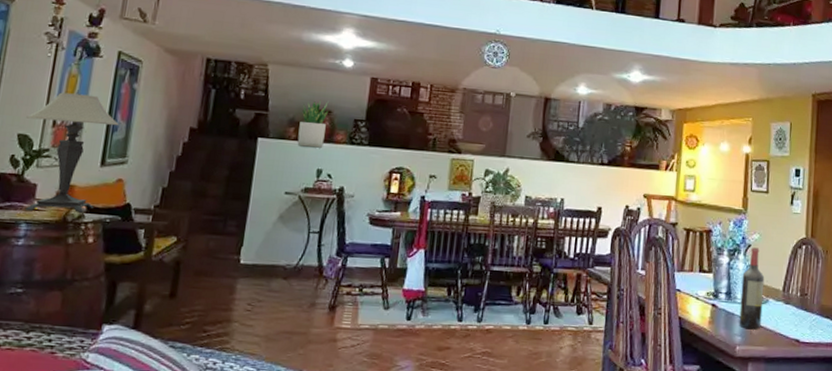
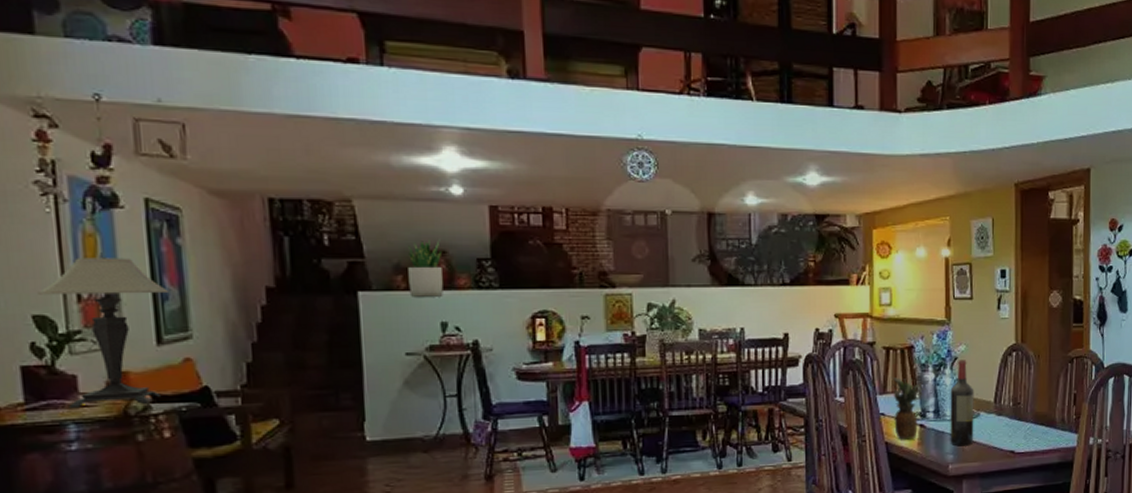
fruit: none [688,256,720,317] -> present [890,376,926,440]

